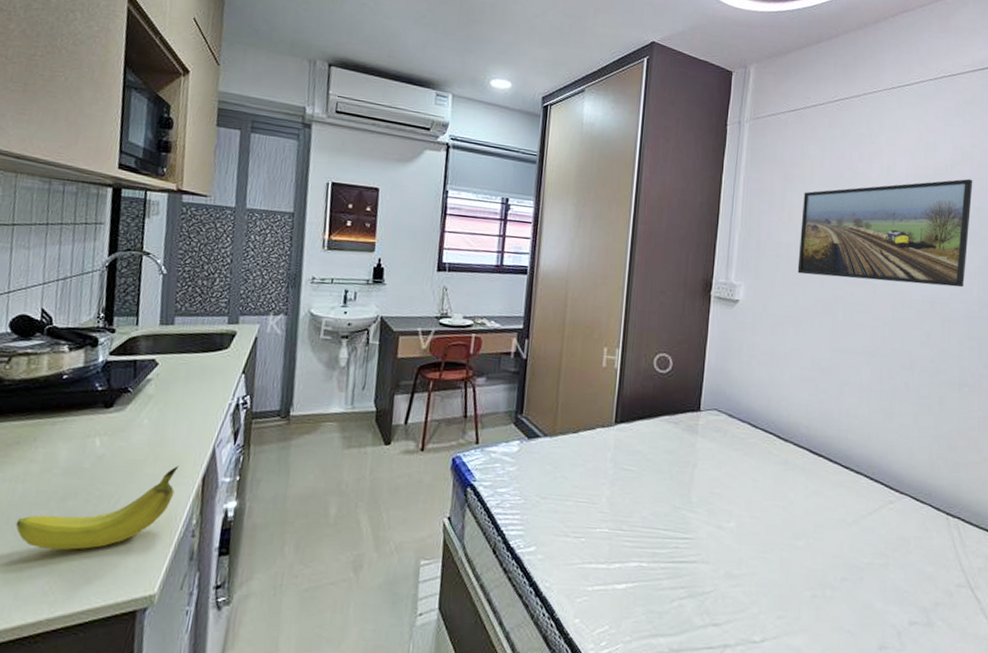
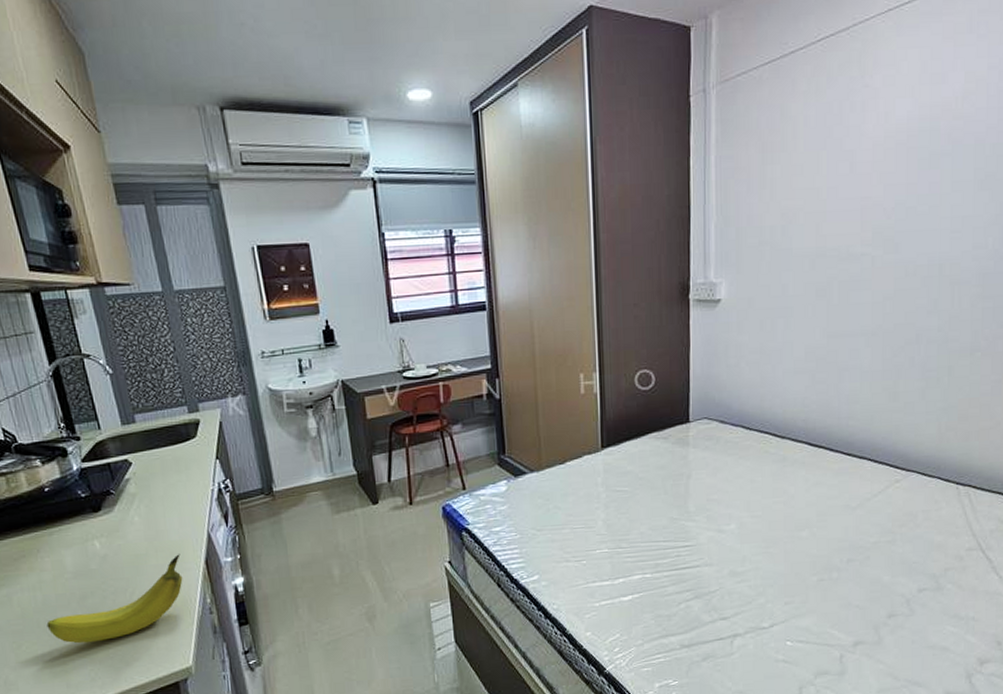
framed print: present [797,178,973,288] -> none [784,110,989,259]

